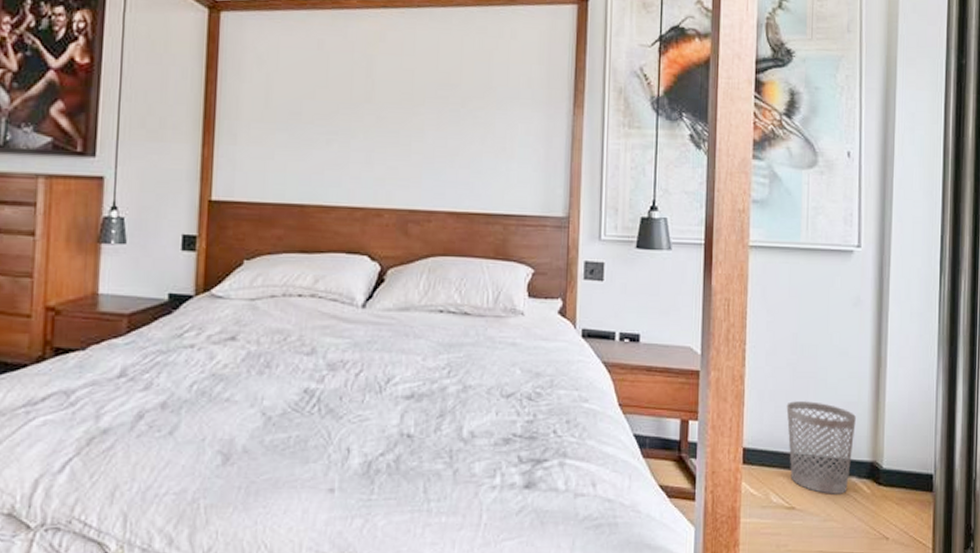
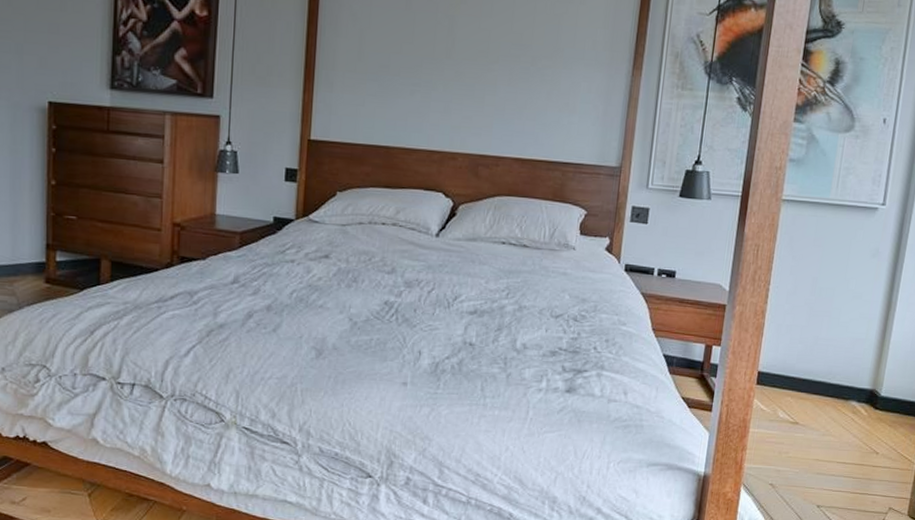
wastebasket: present [786,401,856,494] -> none [797,335,862,415]

